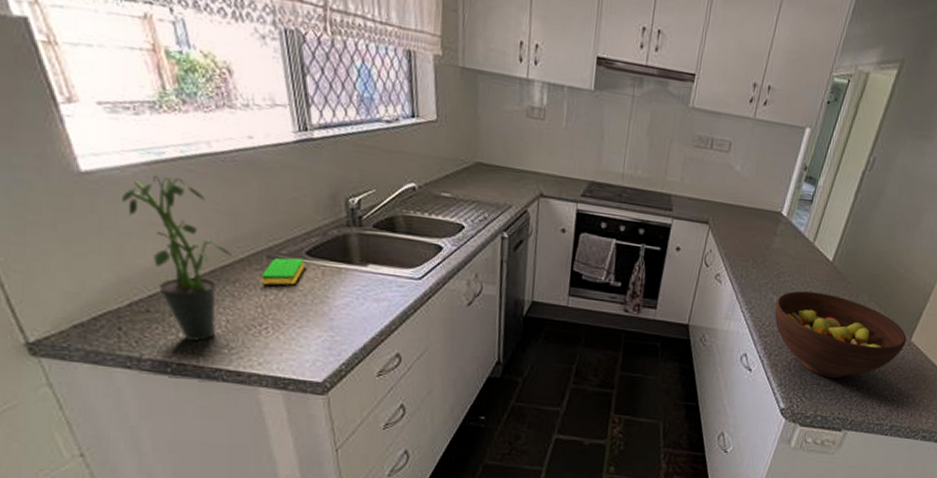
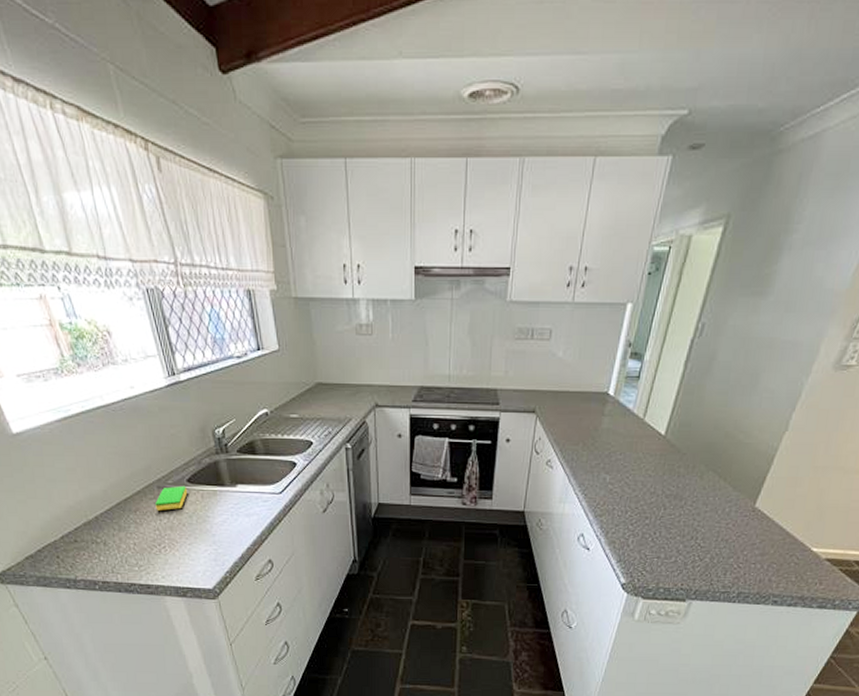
potted plant: present [122,174,231,341] -> none [45,429,130,562]
fruit bowl: present [774,290,907,378] -> none [608,468,751,550]

